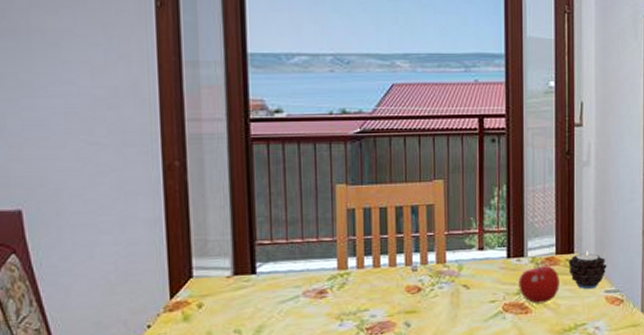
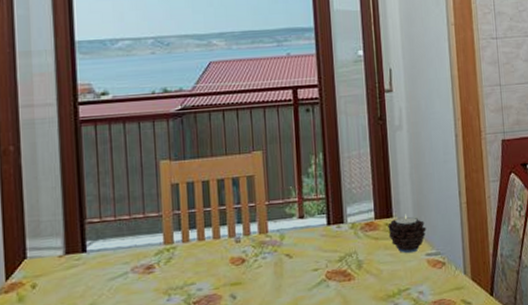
fruit: present [518,261,560,304] -> none [340,227,381,271]

